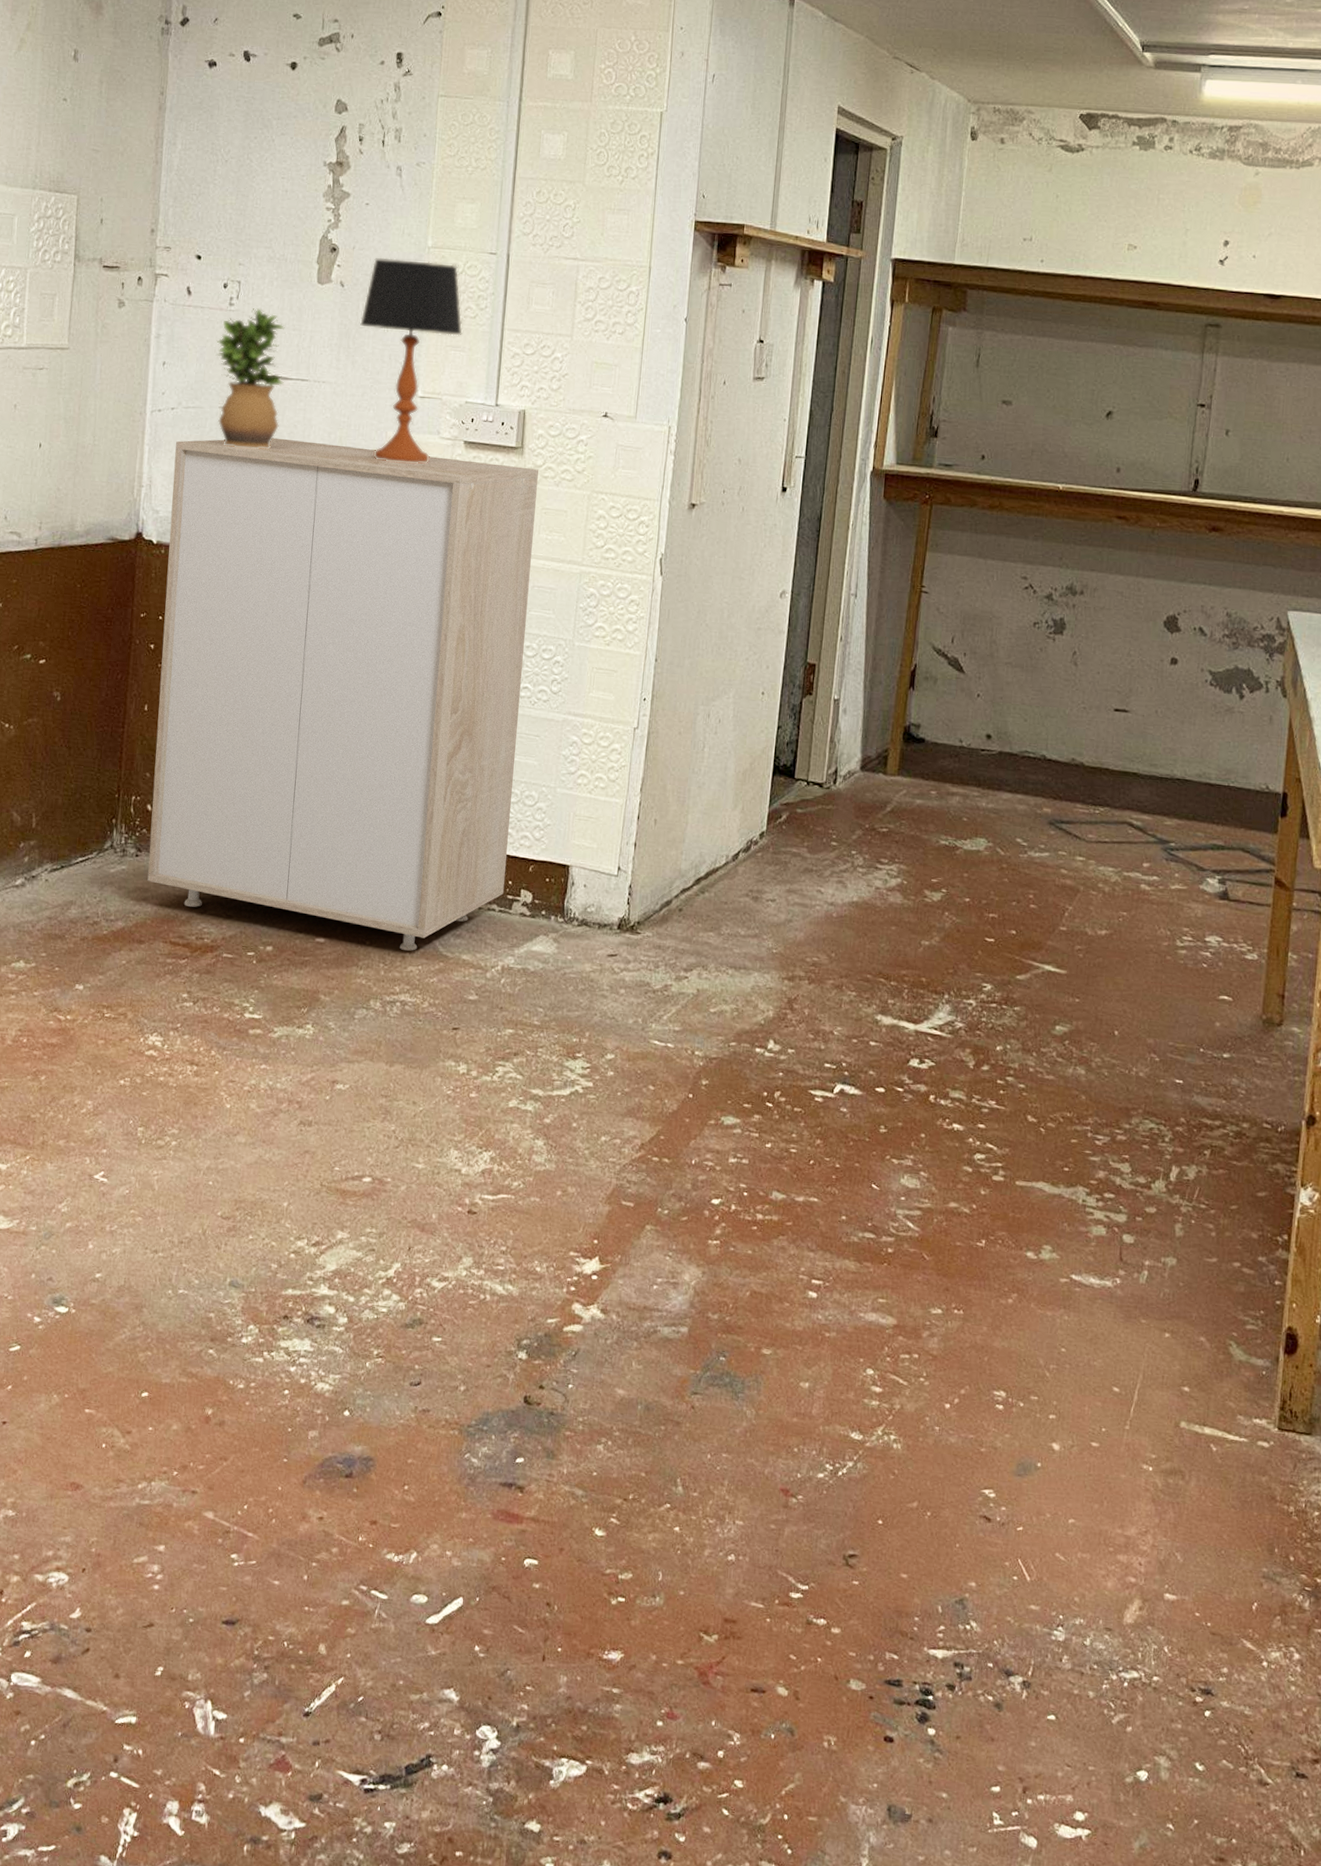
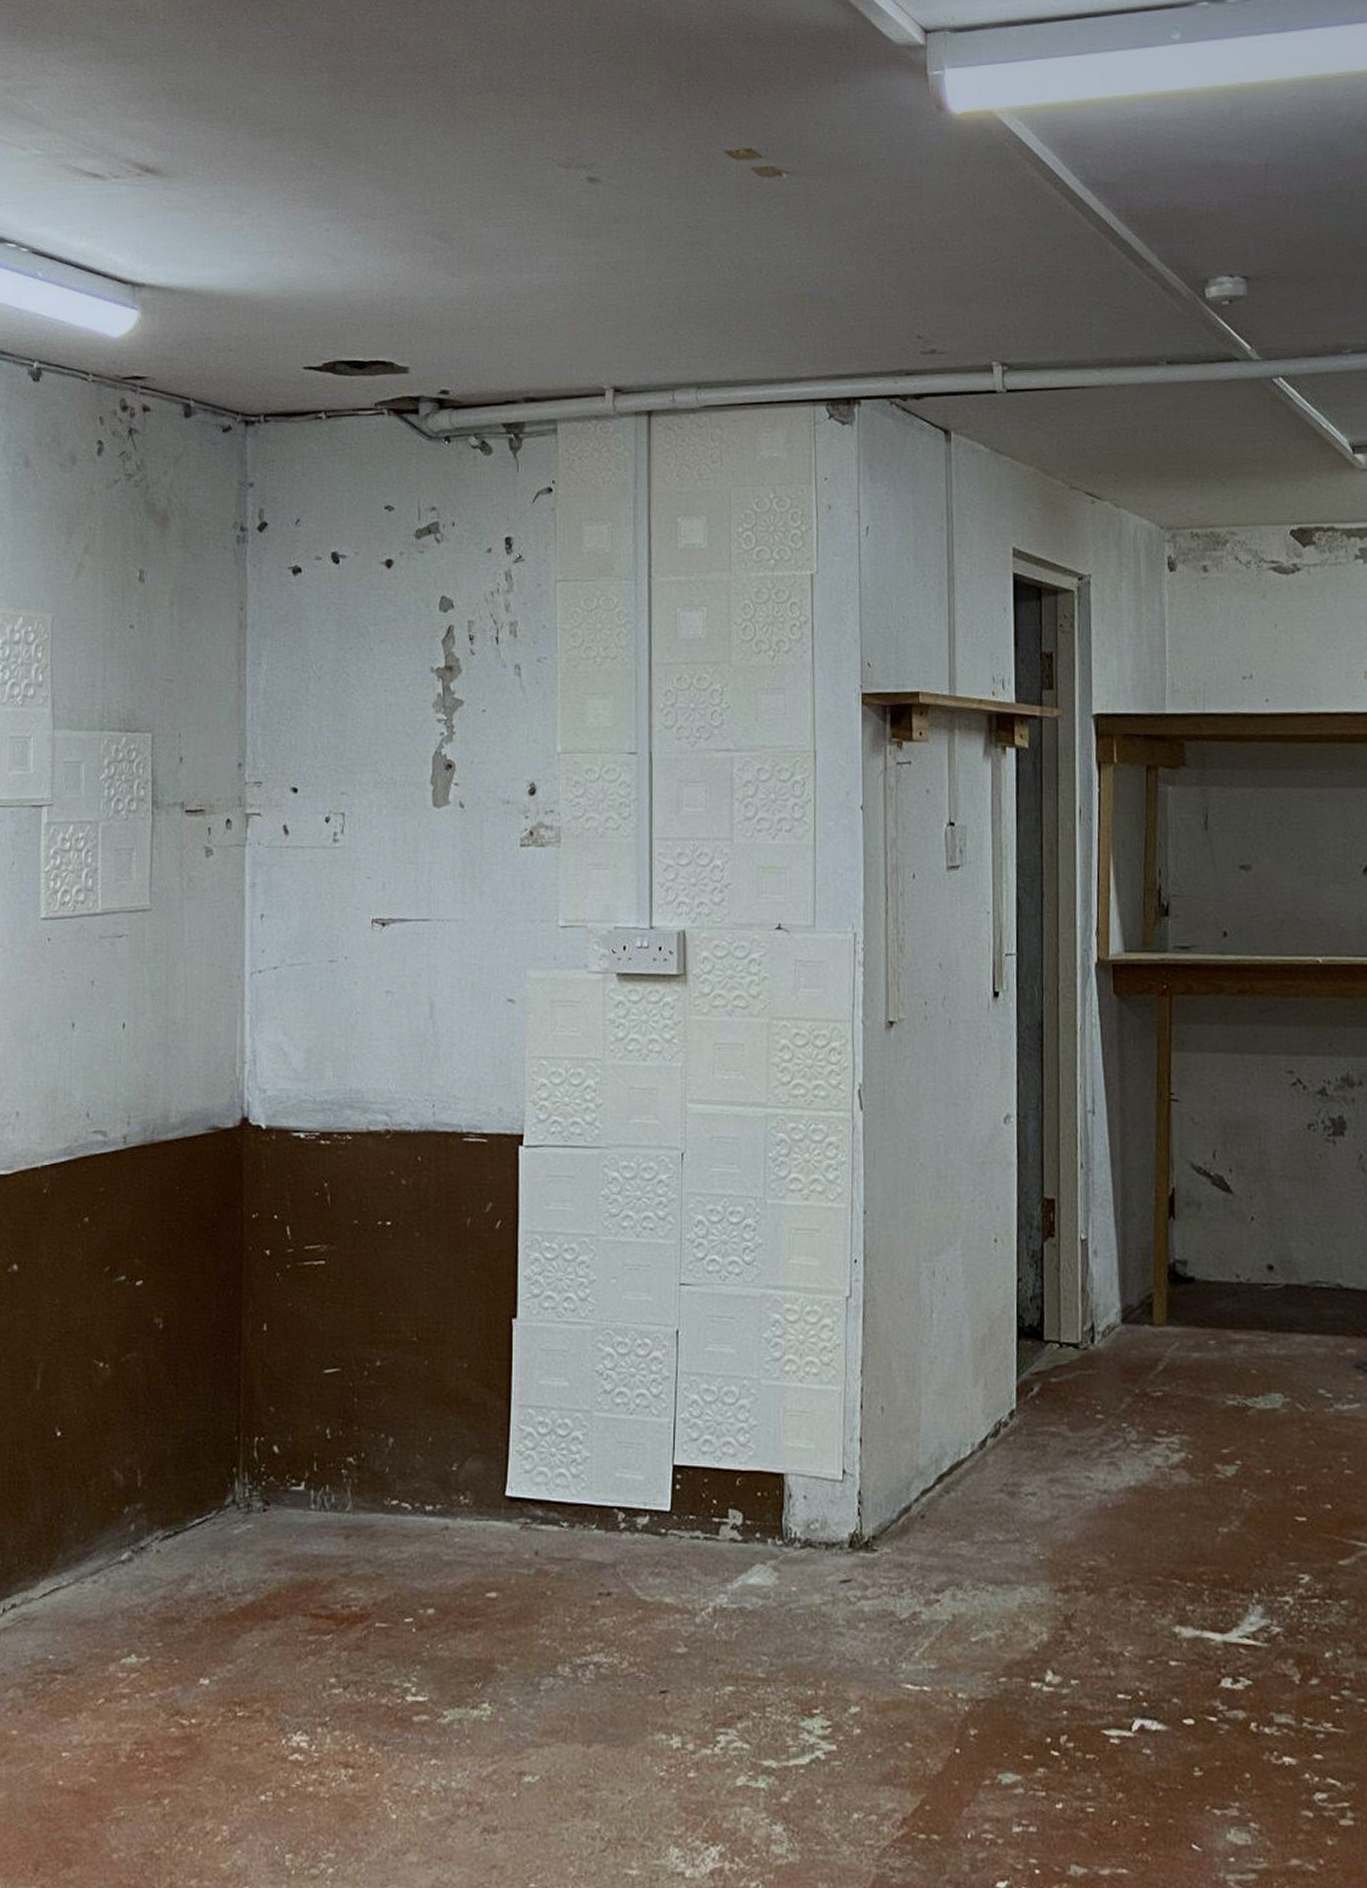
storage cabinet: present [147,437,539,951] -> none [278,990,708,1598]
potted plant: present [216,308,285,449] -> none [321,842,402,1006]
table lamp: present [359,258,462,464] -> none [484,770,605,1005]

